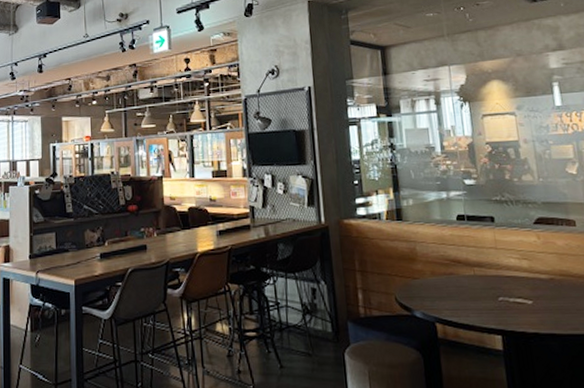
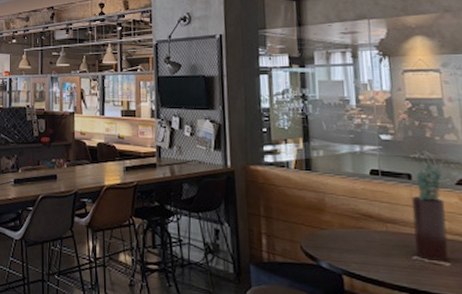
vase: none [495,202,530,301] -> present [411,160,448,263]

